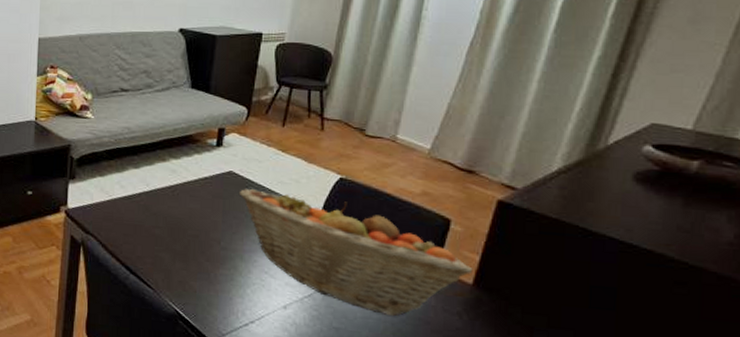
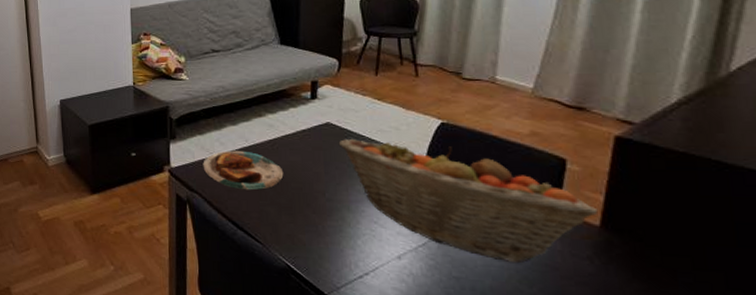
plate: none [101,194,182,237] -> present [203,150,284,191]

